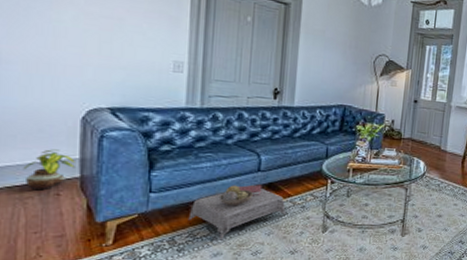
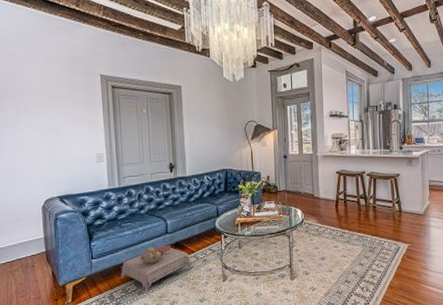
potted plant: present [22,149,75,191] -> none [10,232,42,264]

